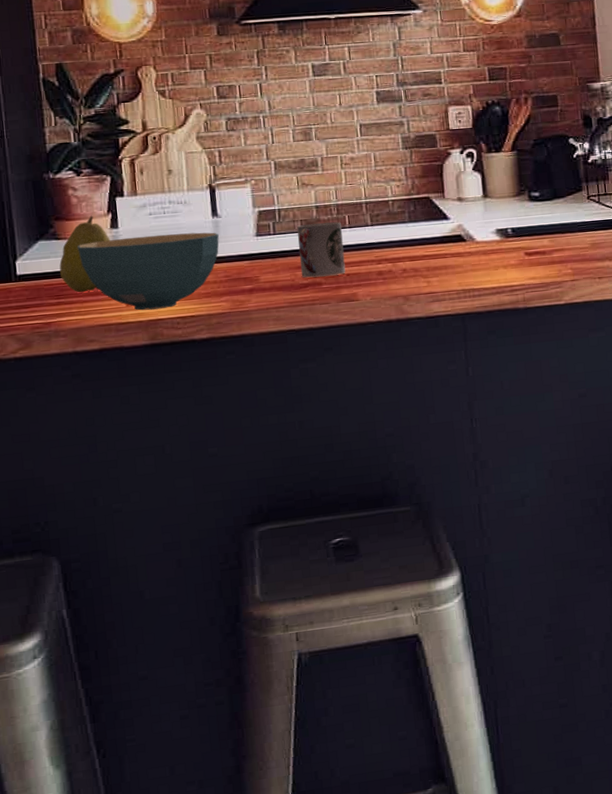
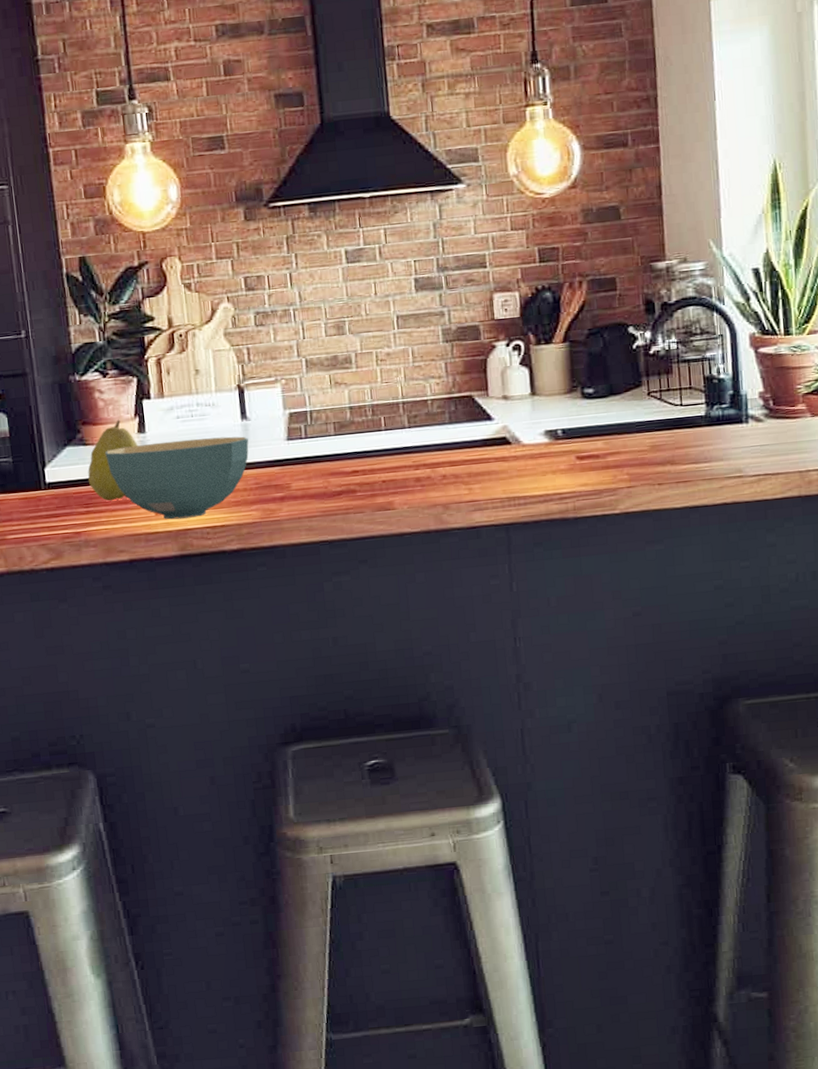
cup: present [297,222,346,278] -> none [330,424,382,485]

